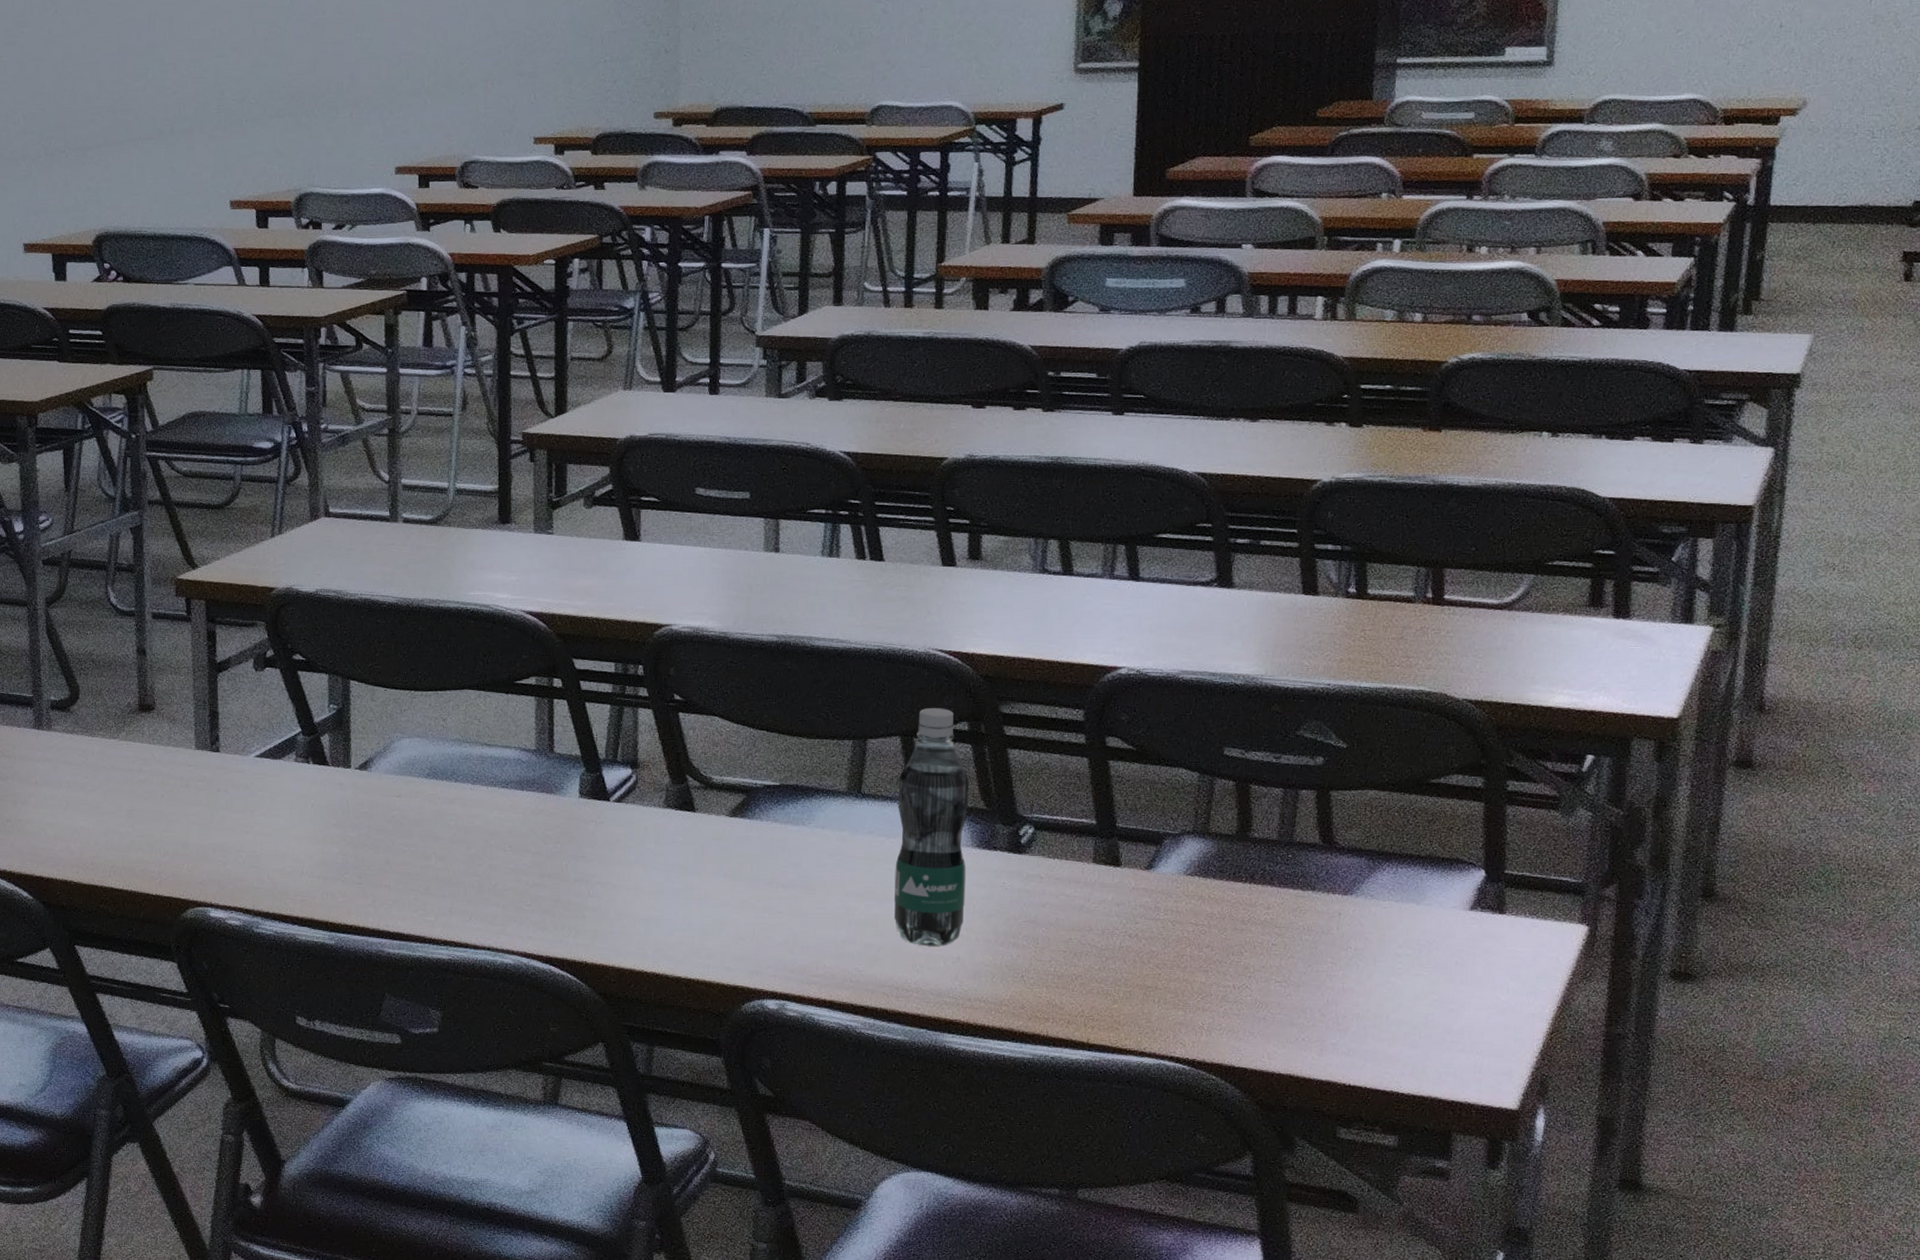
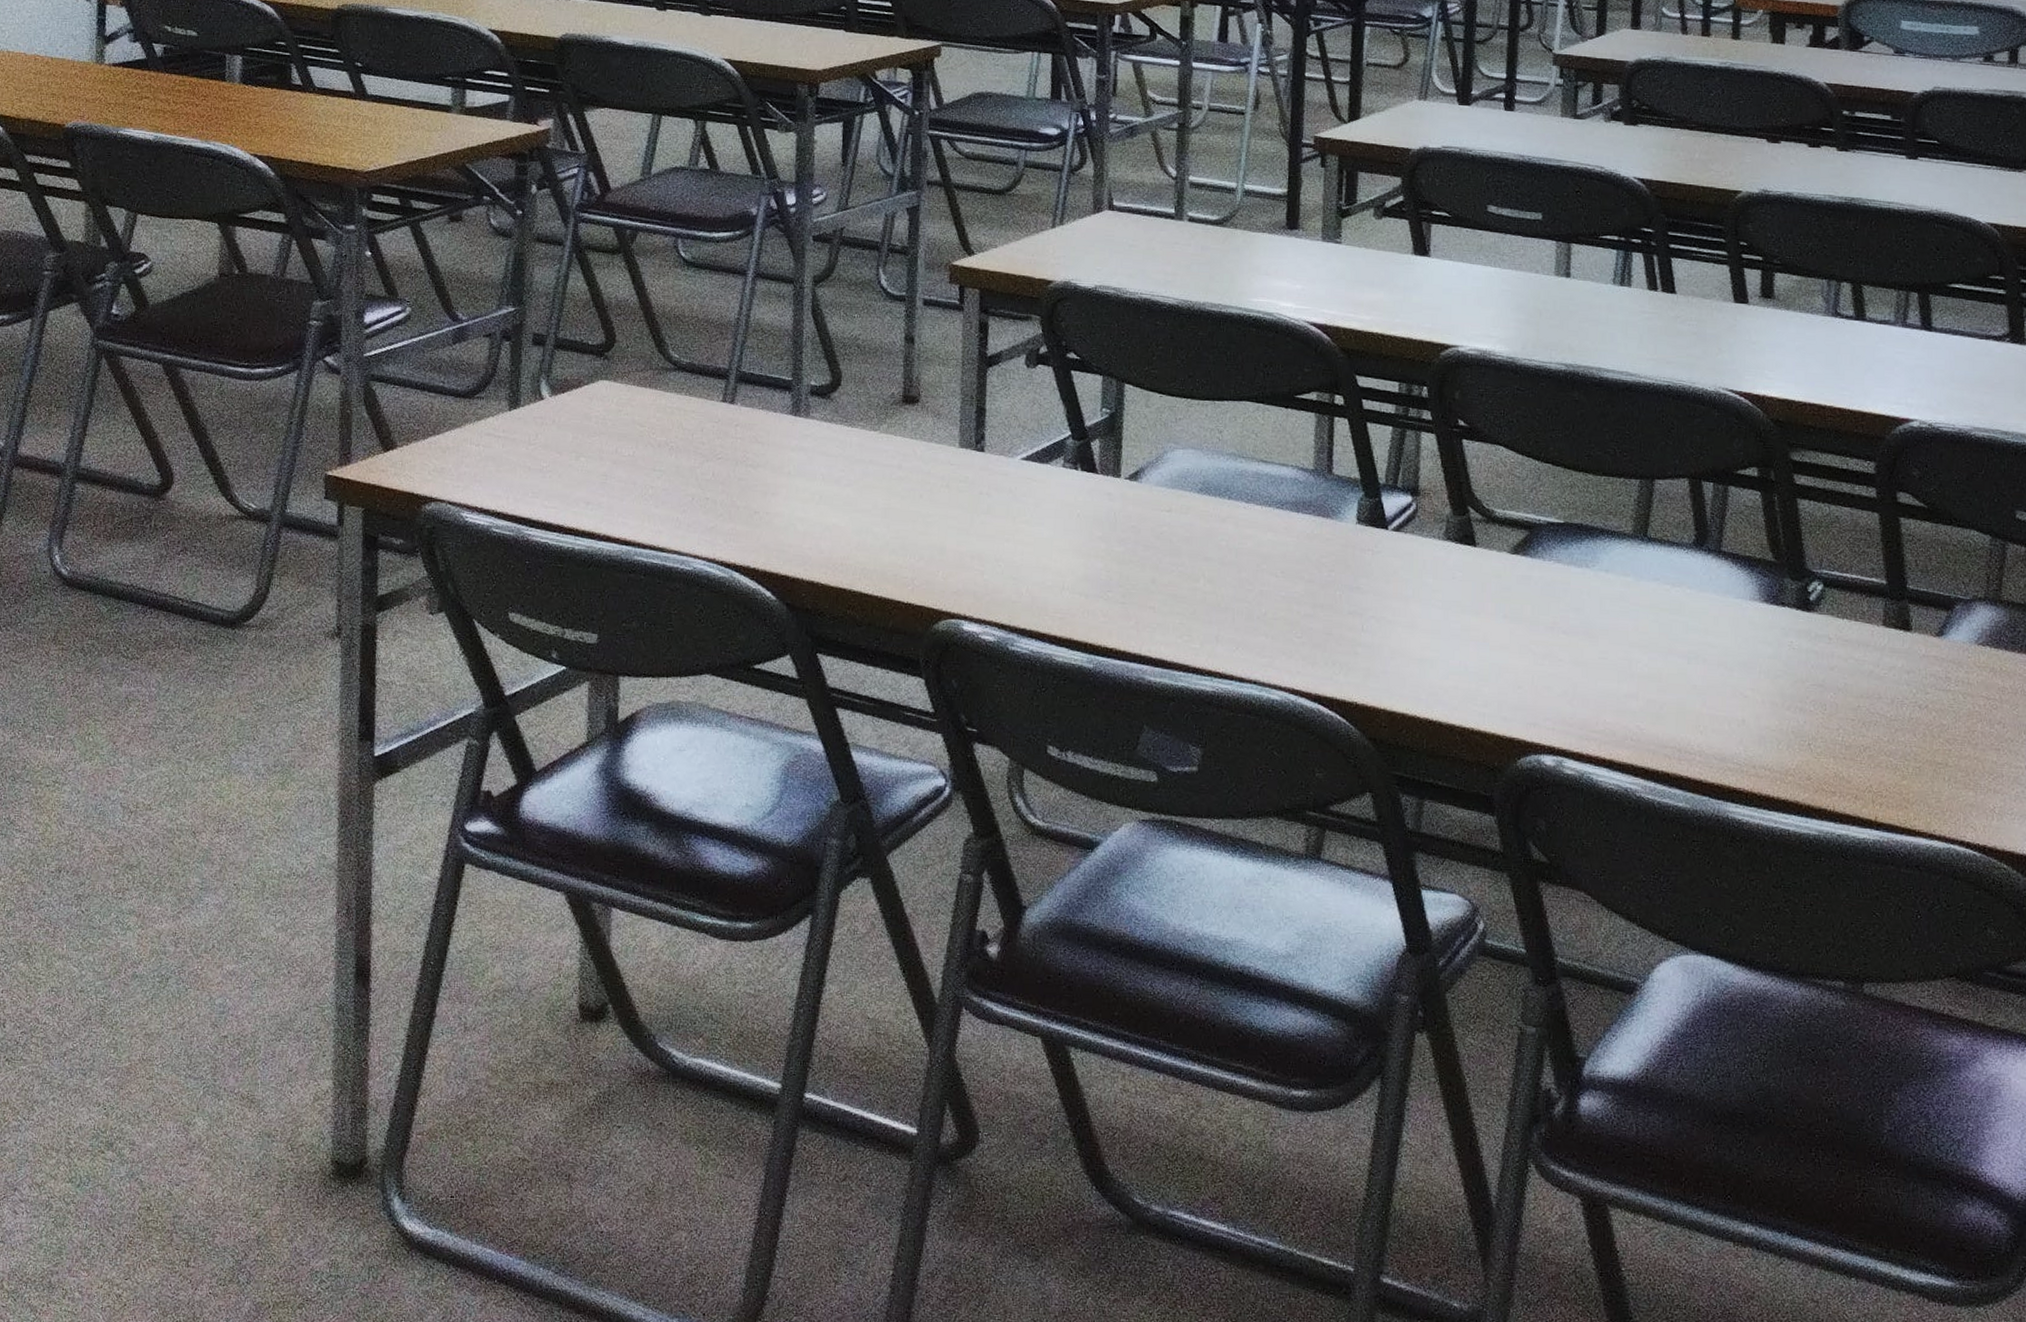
bottle: present [893,708,969,946] -> none [1678,450,1757,707]

